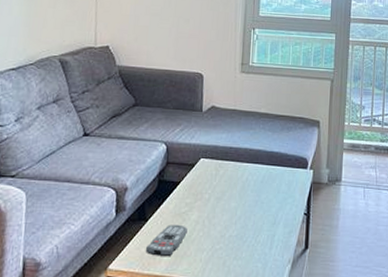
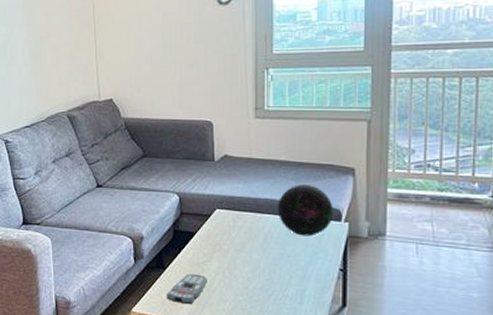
decorative orb: none [255,135,302,183] -> present [277,185,333,236]

